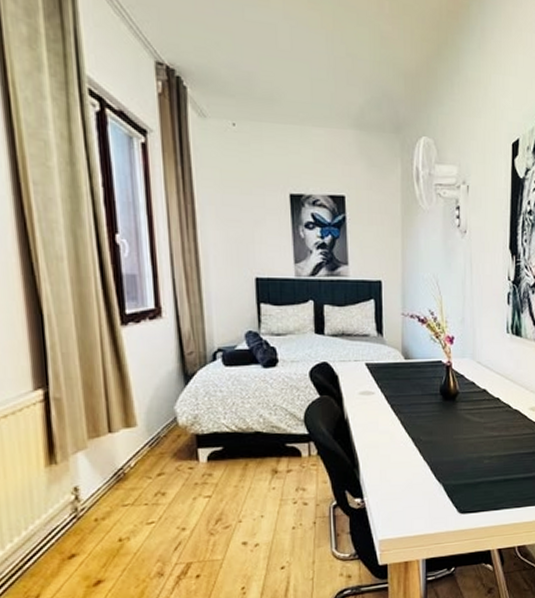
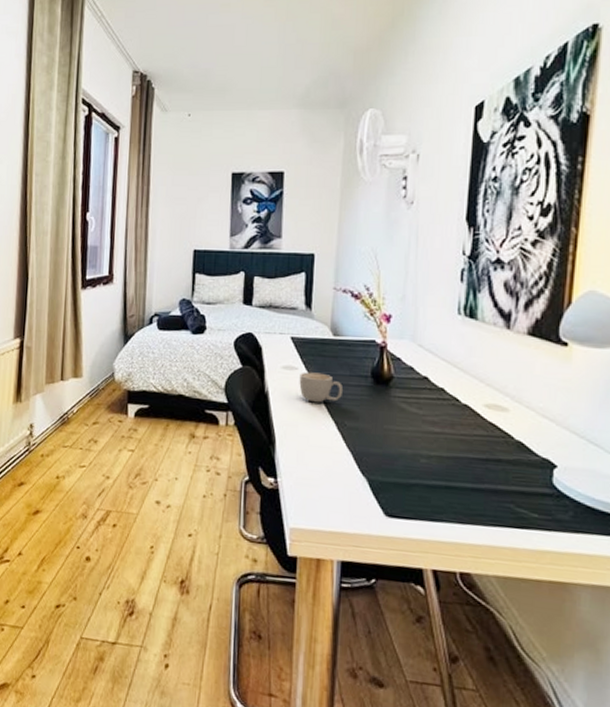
mug: none [377,395,416,424] -> present [299,372,343,403]

